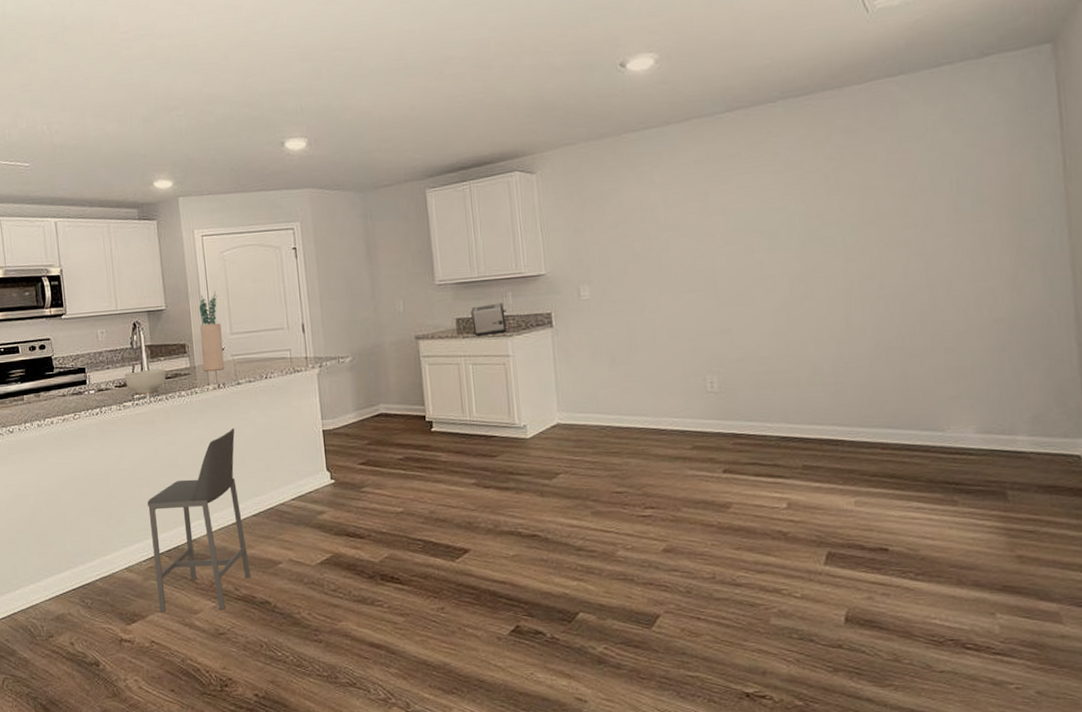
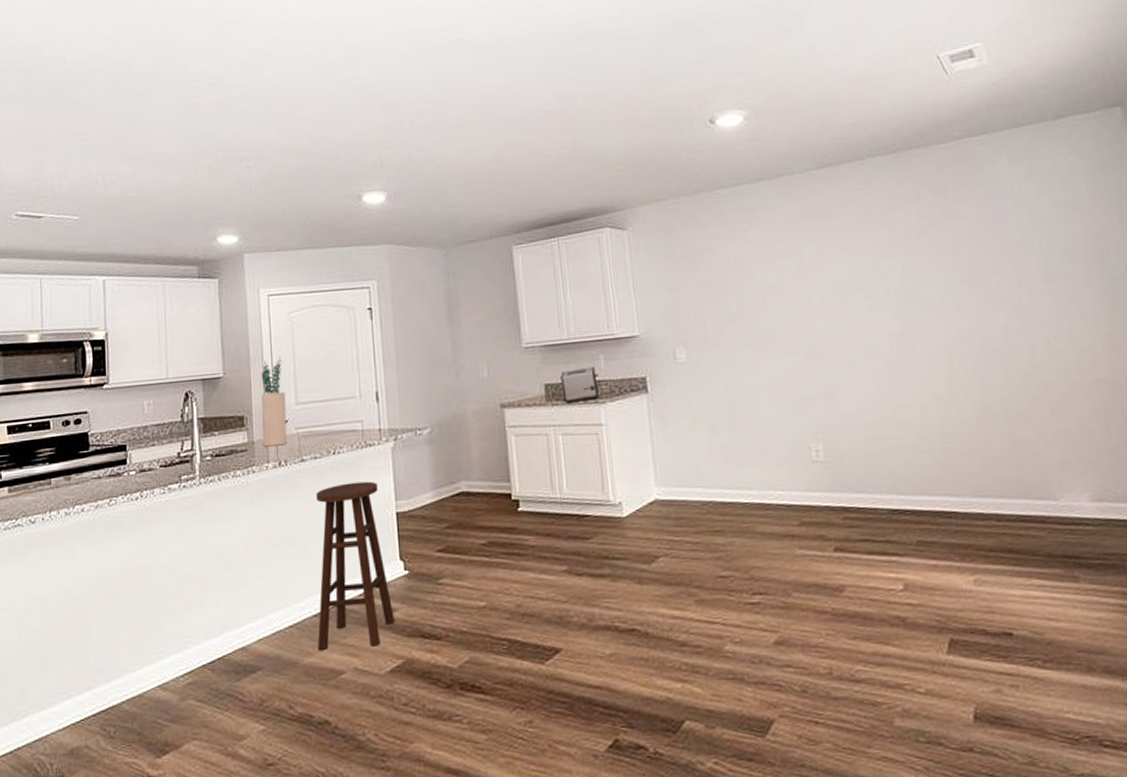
bowl: present [124,369,167,395] -> none [172,445,221,476]
bar stool: present [147,428,251,613] -> none [190,512,308,740]
bar stool: none [251,402,323,545] -> present [315,481,395,652]

